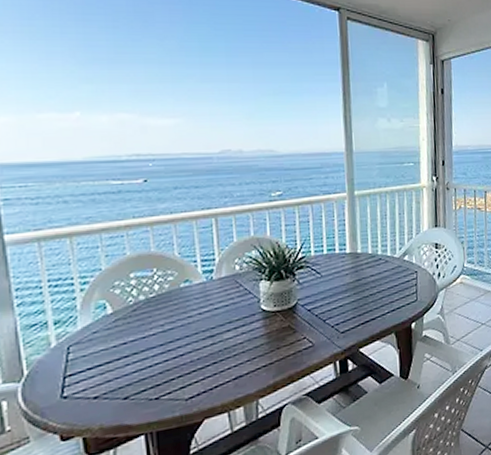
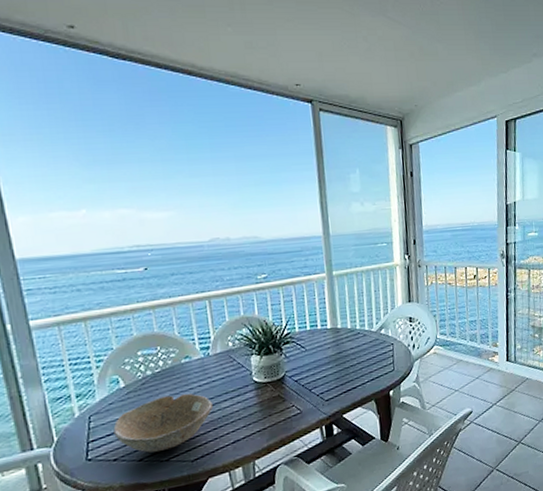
bowl: none [96,322,213,390] -> present [113,393,213,453]

